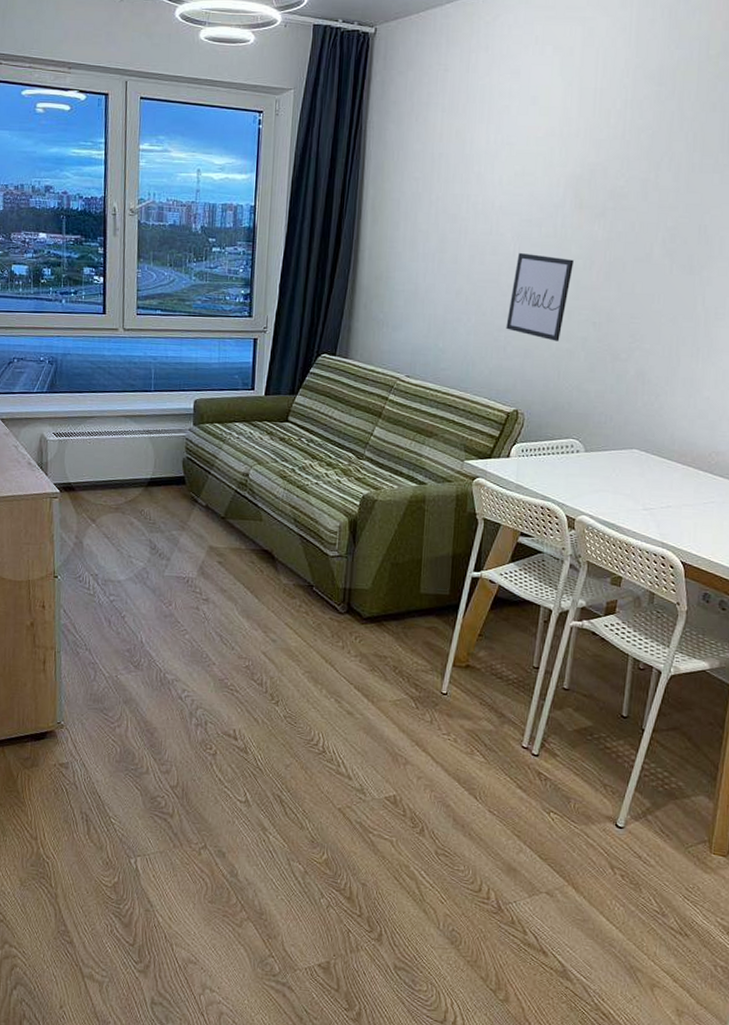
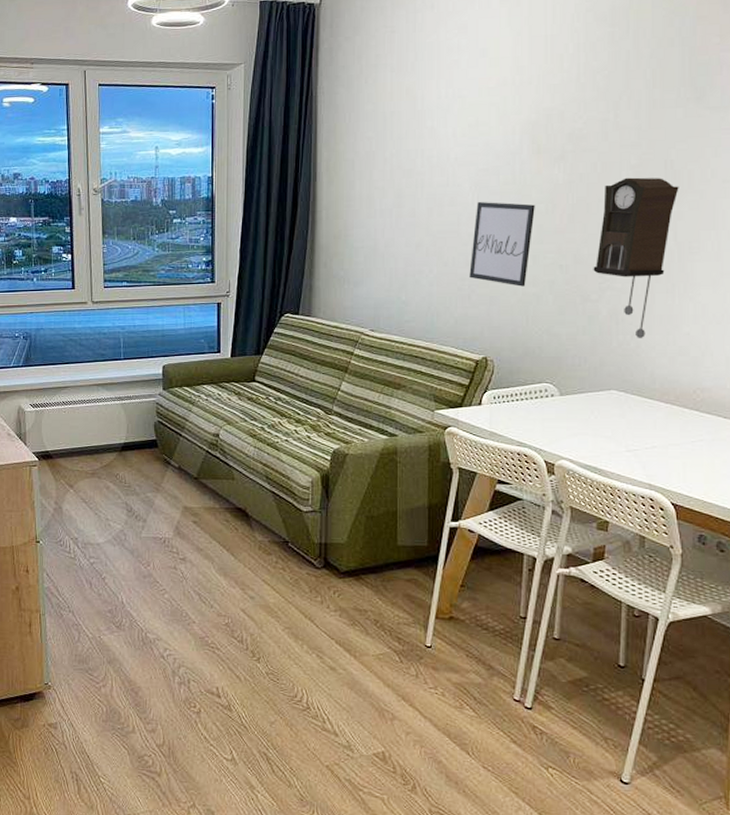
pendulum clock: none [624,239,711,400] -> present [593,177,679,338]

